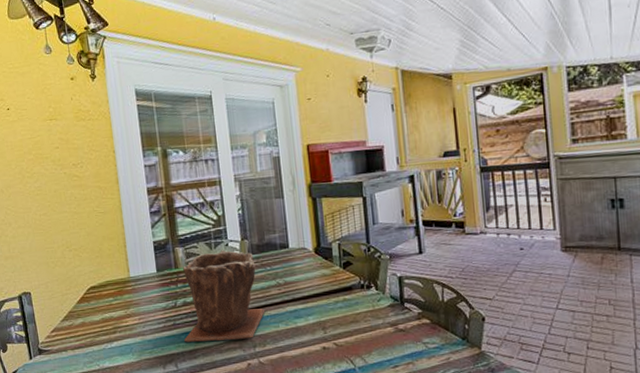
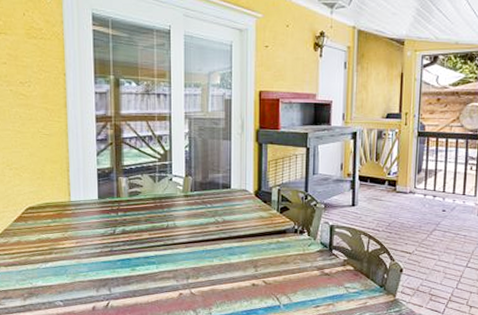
plant pot: present [183,250,266,342] -> none [120,184,202,270]

